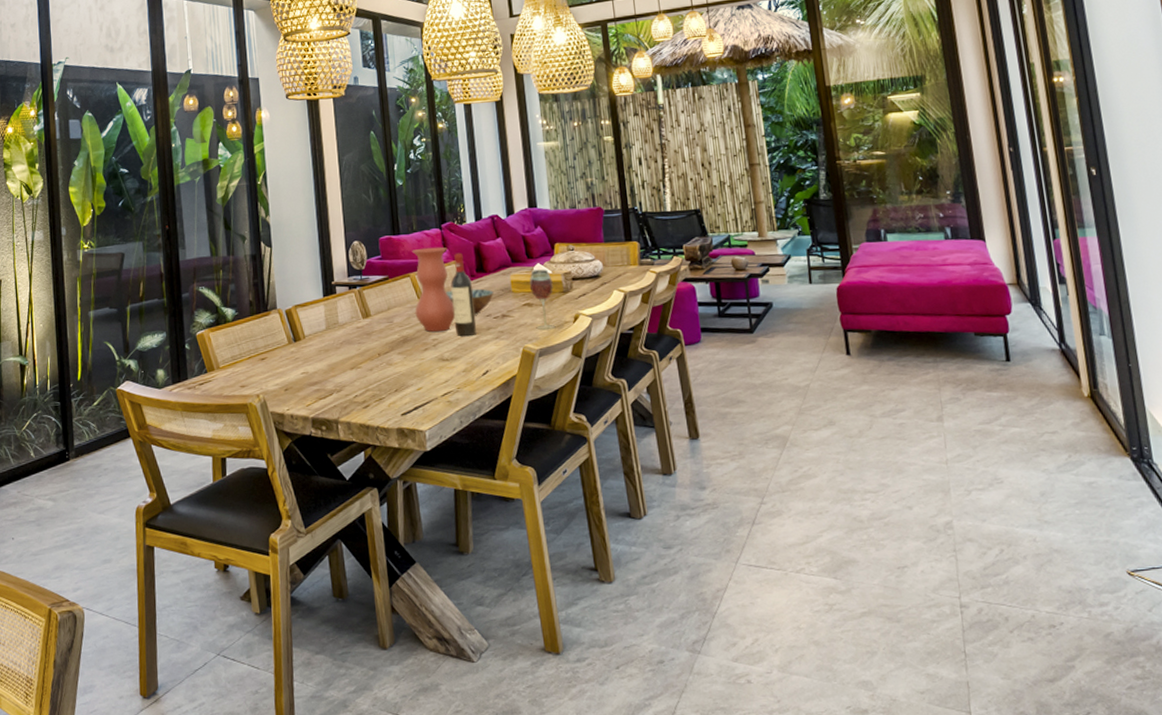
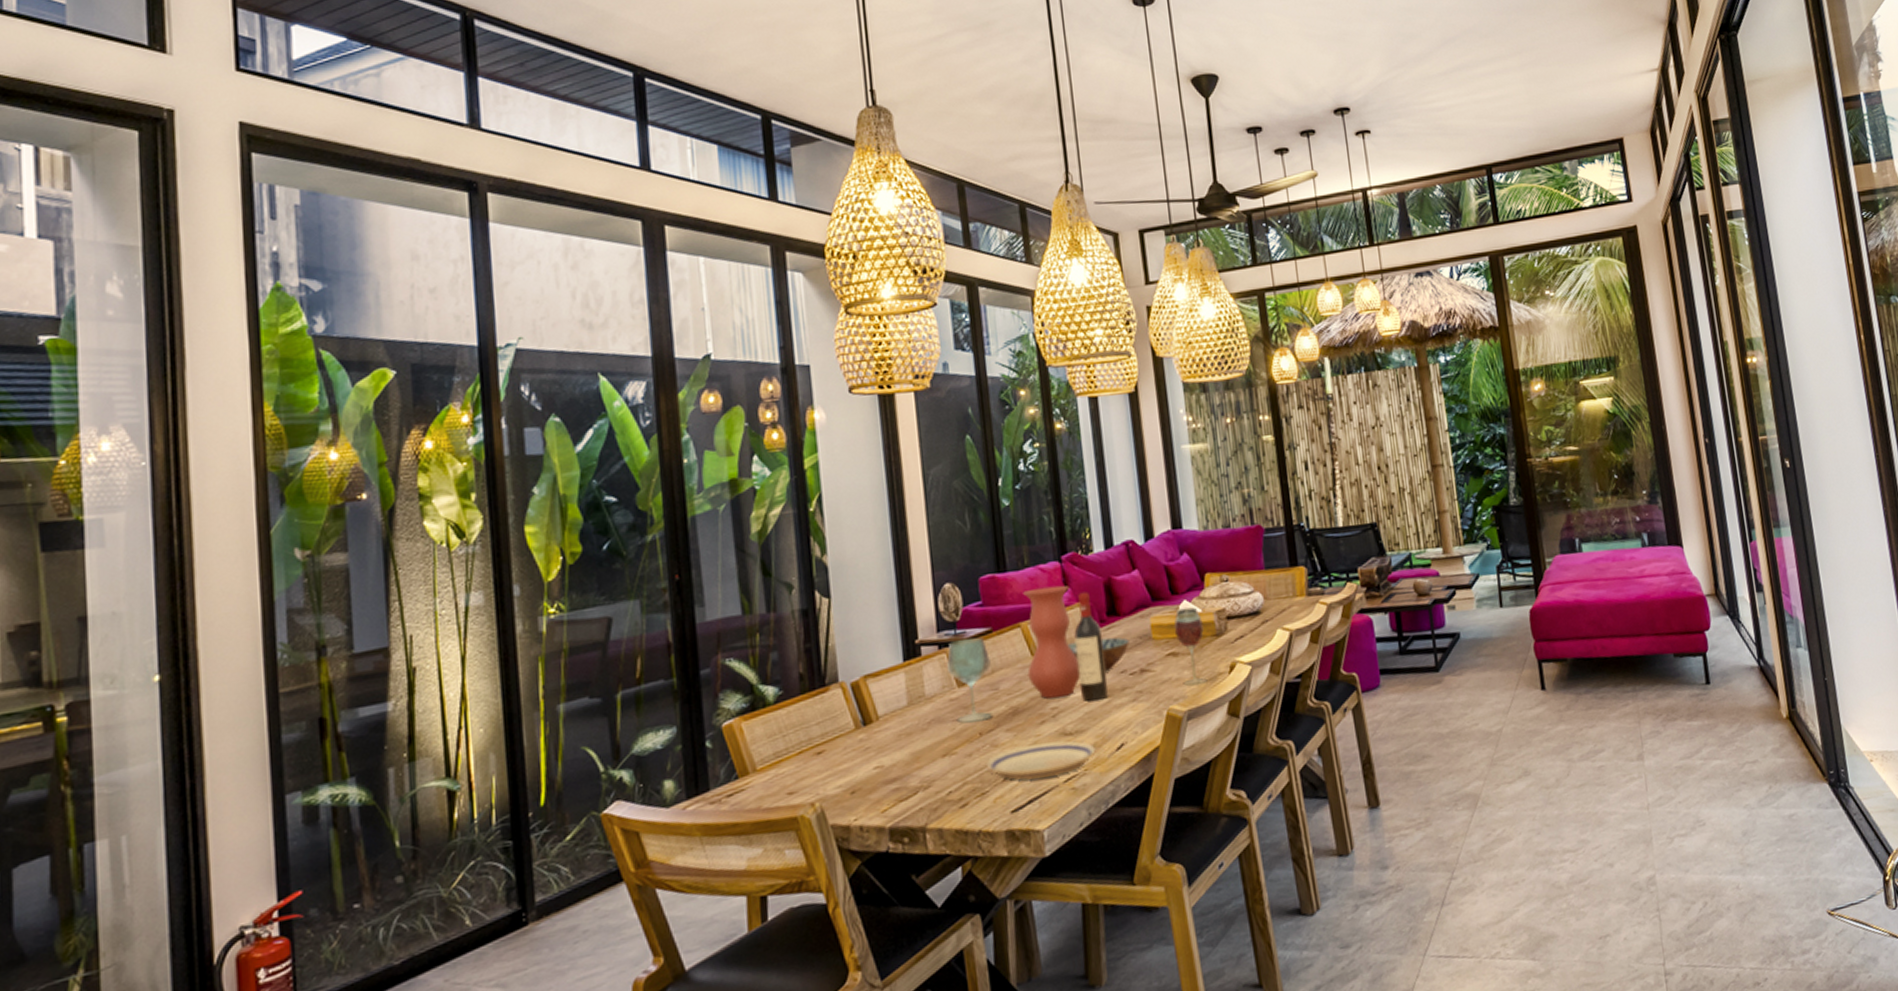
wine glass: none [354,282,388,346] -> present [946,637,992,724]
plate: none [383,364,466,392] -> present [987,740,1096,781]

